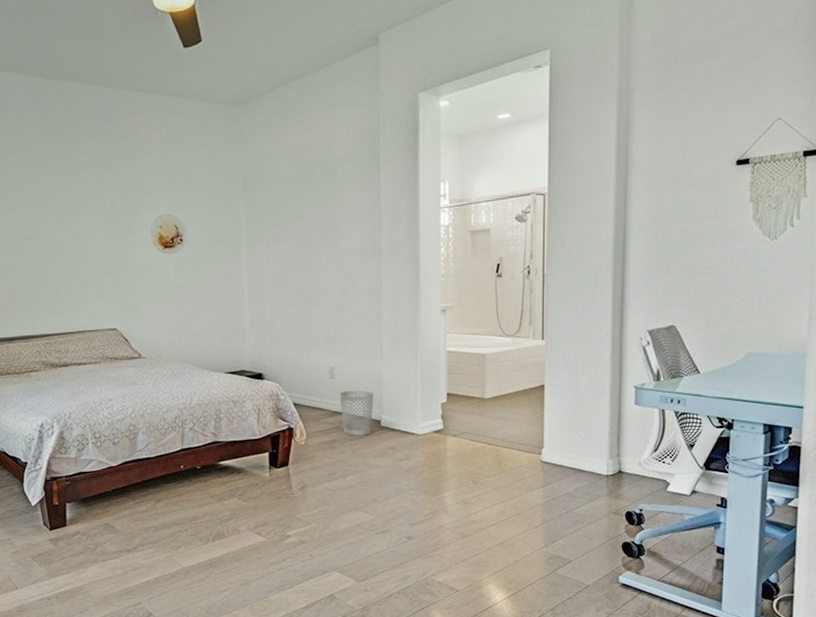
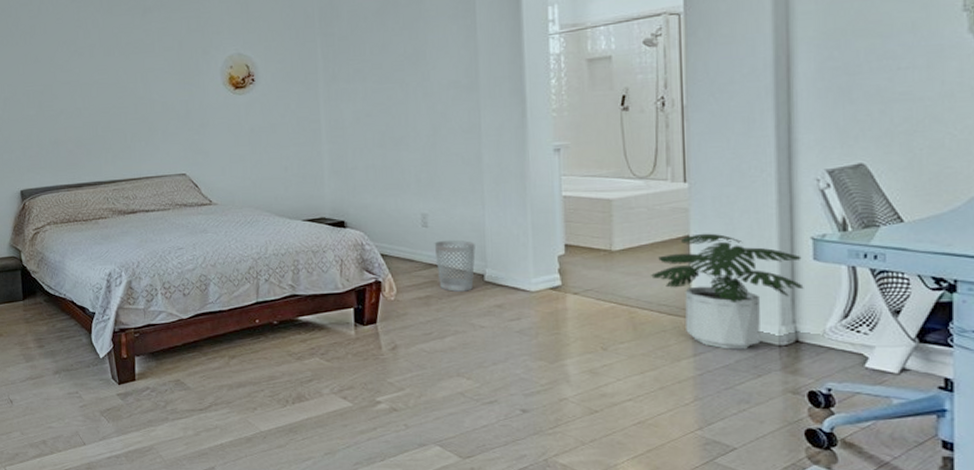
potted plant: none [514,383,627,480] -> present [651,233,804,349]

